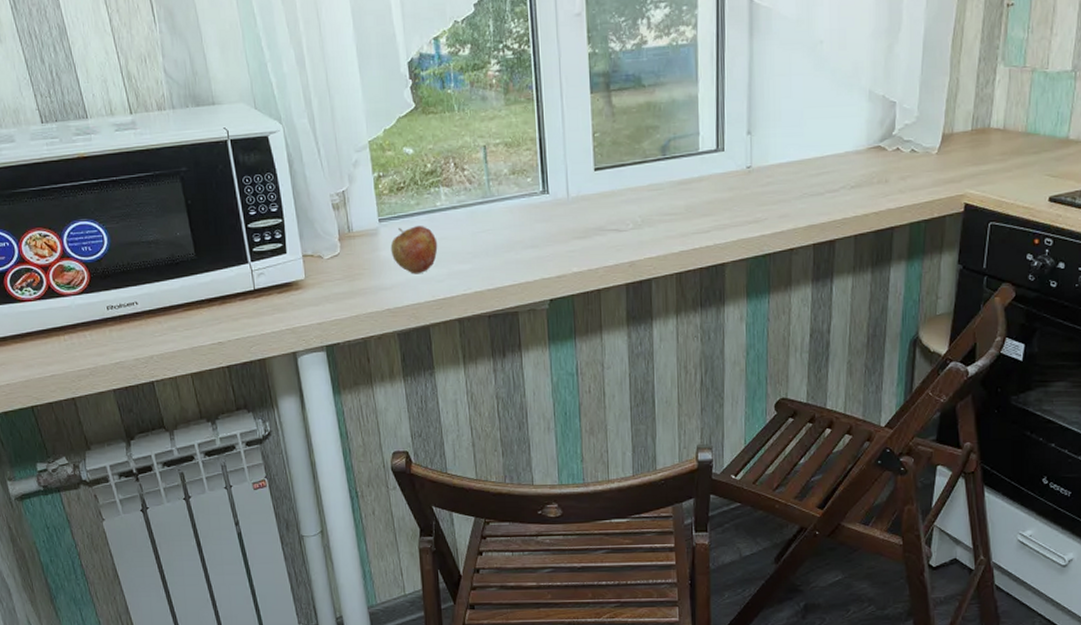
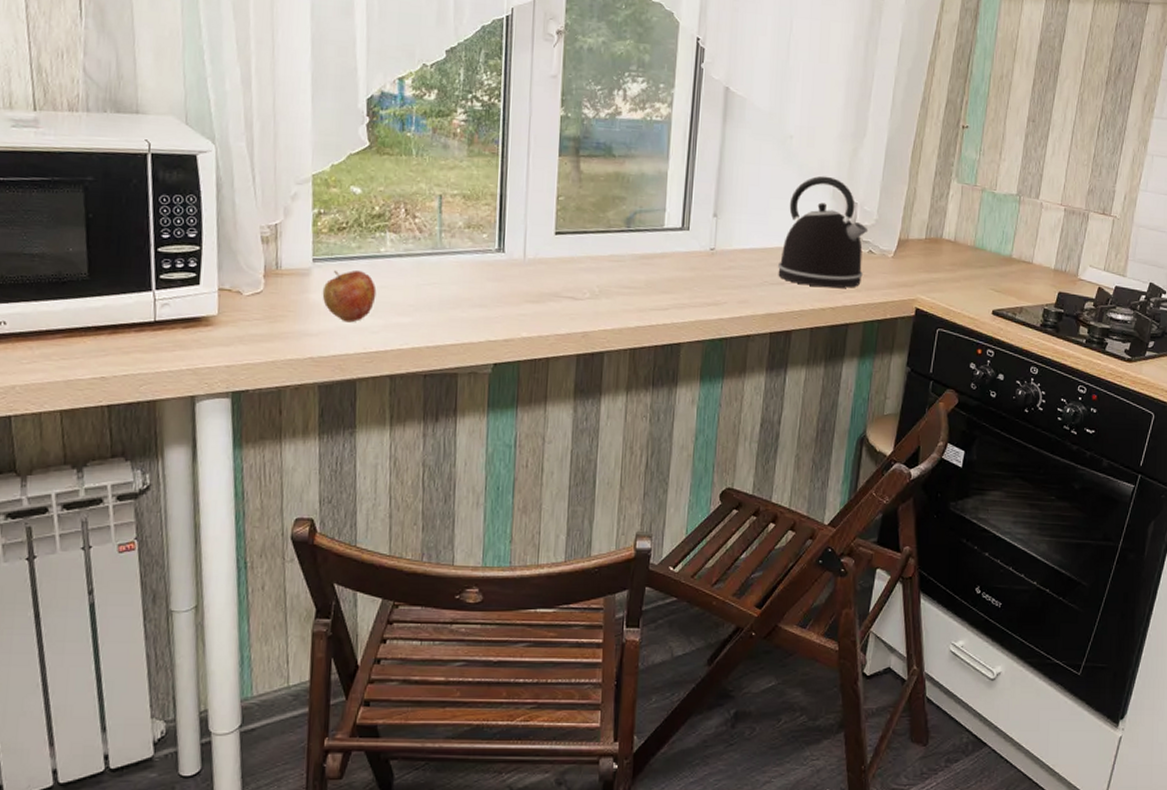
kettle: none [817,78,909,193] -> present [778,175,869,288]

